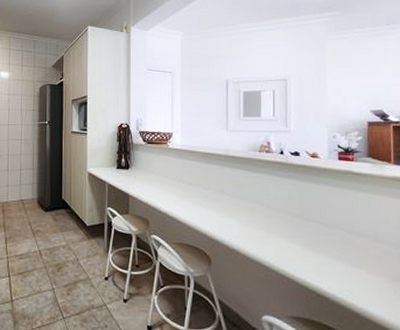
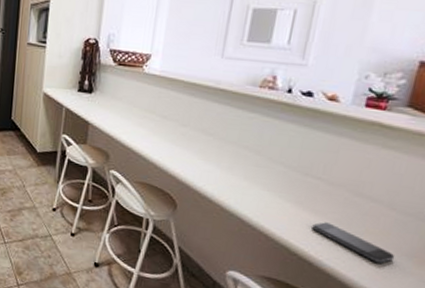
smartphone: none [321,259,390,290] -> present [312,222,395,264]

